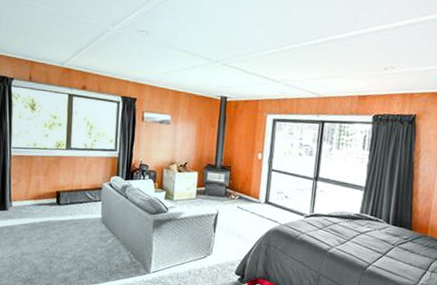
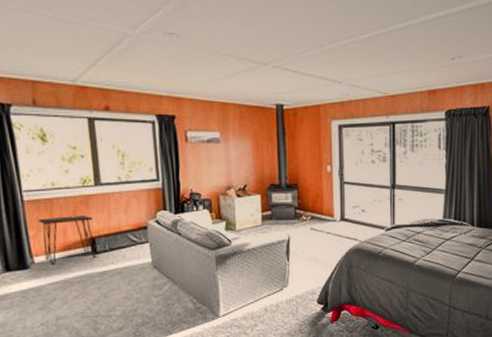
desk: none [20,171,61,211] -> present [38,216,97,266]

